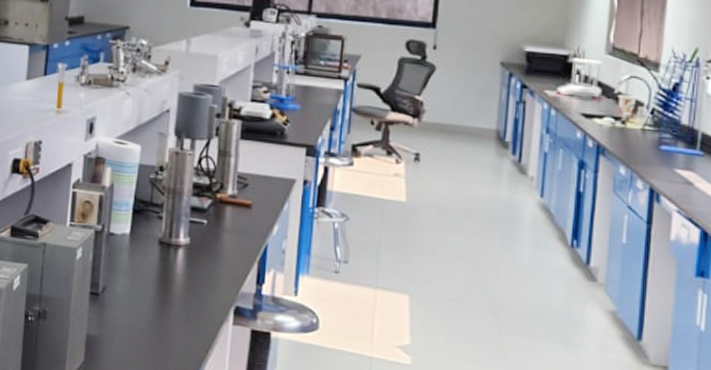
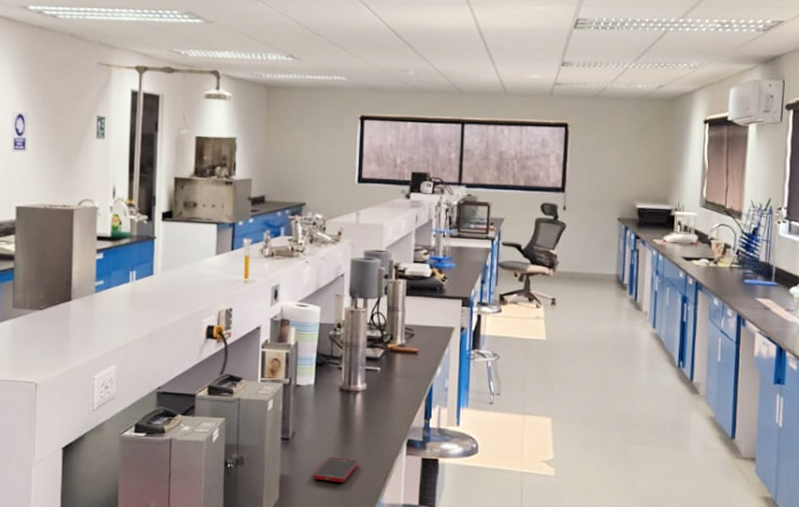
cell phone: none [123,319,177,350] -> present [313,457,358,483]

